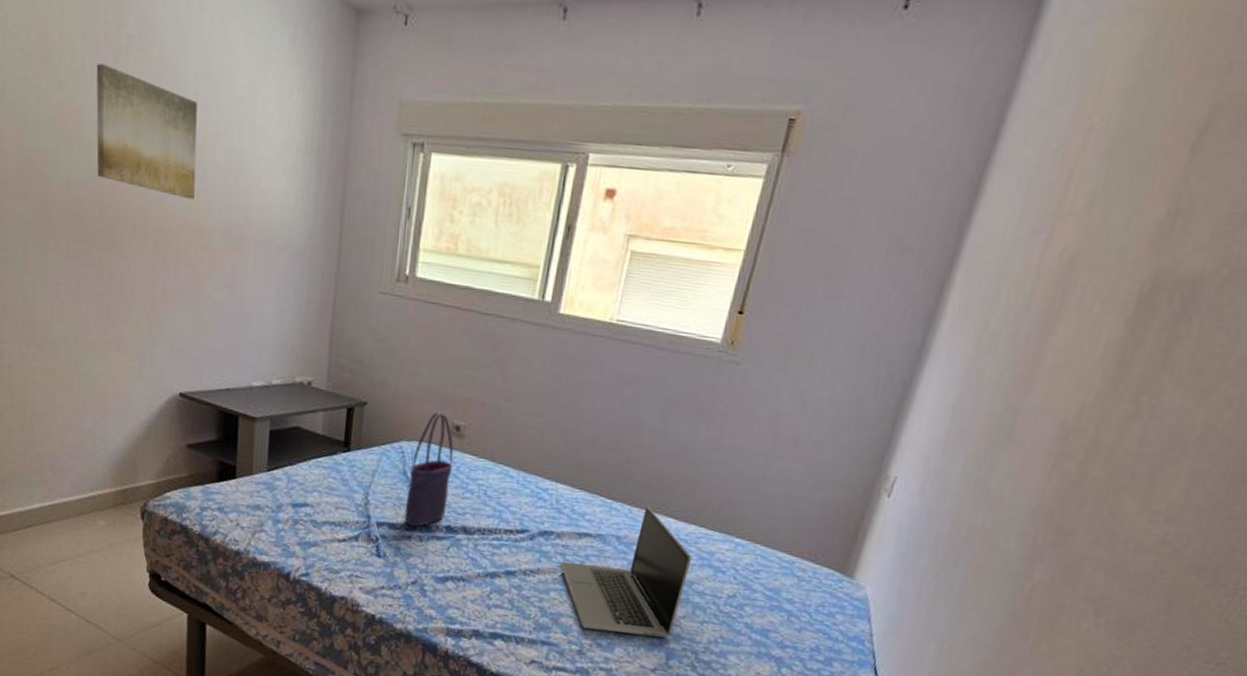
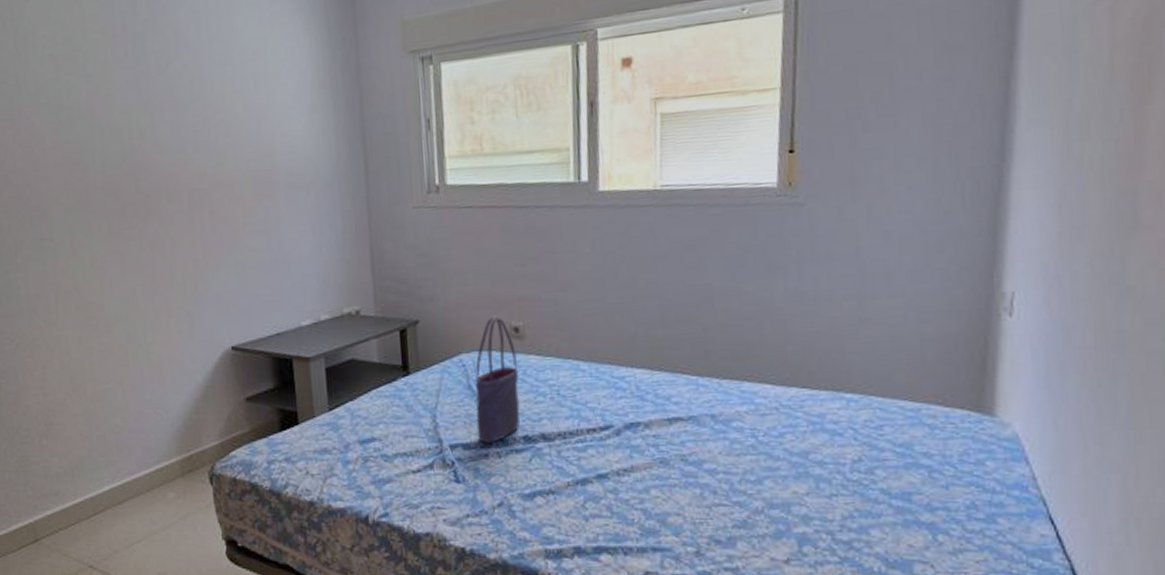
wall art: present [96,64,197,200] -> none [117,51,221,157]
laptop: present [560,506,693,638] -> none [655,376,802,525]

